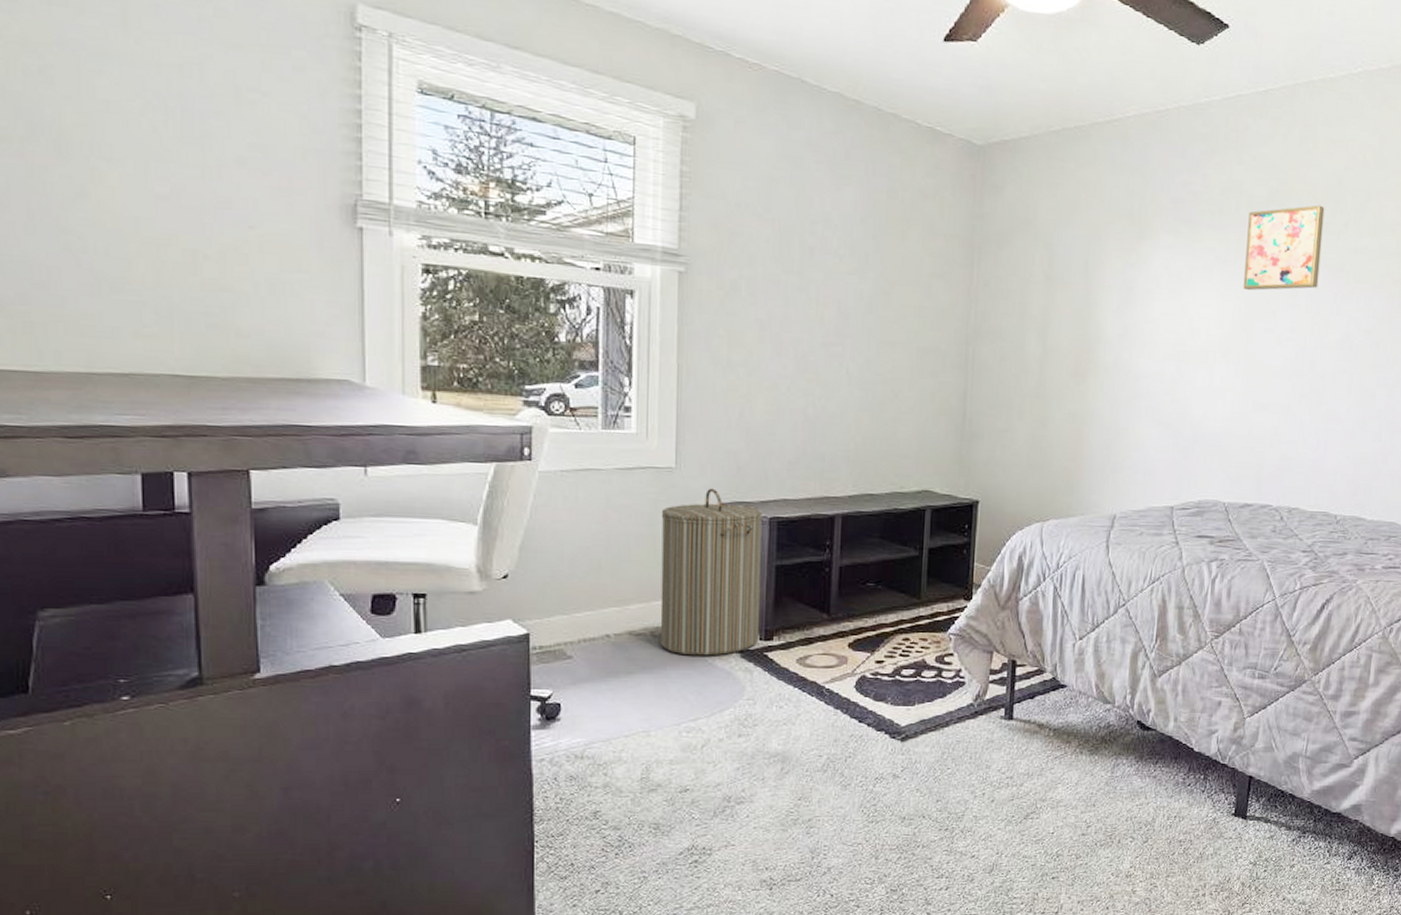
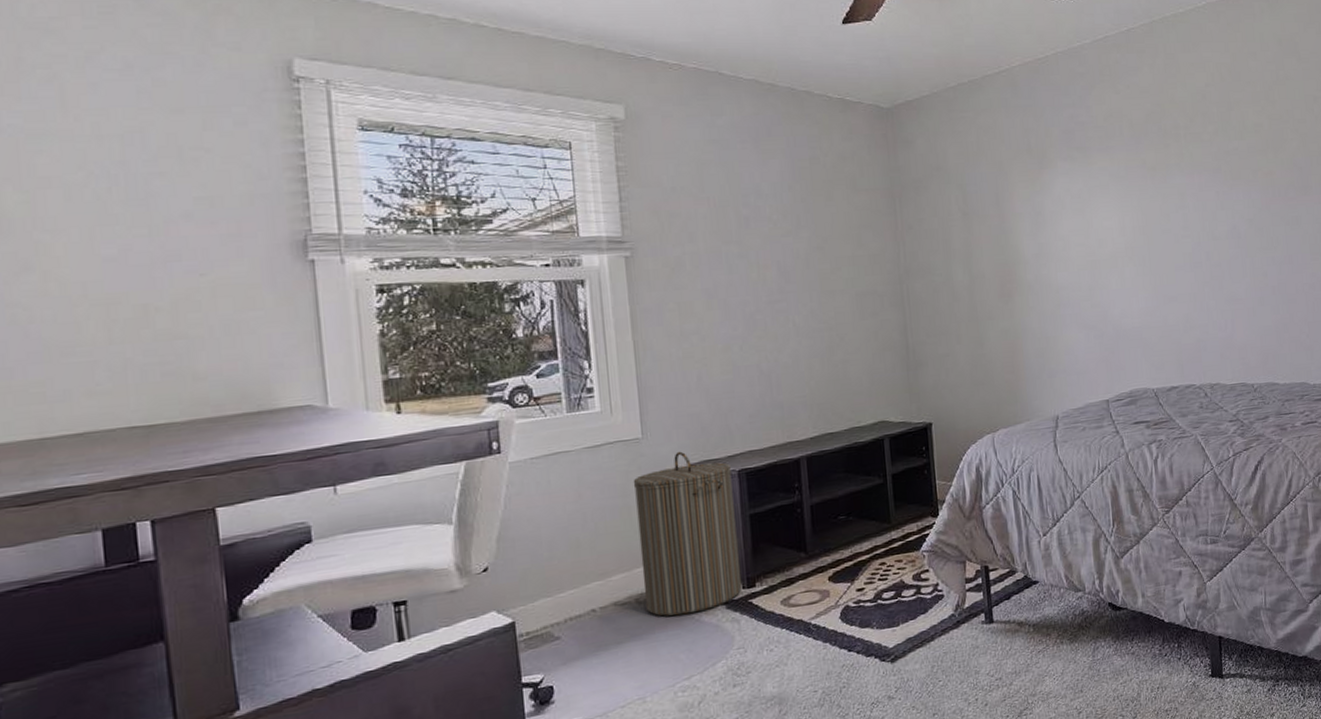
wall art: present [1243,205,1325,291] -> none [1131,119,1202,200]

